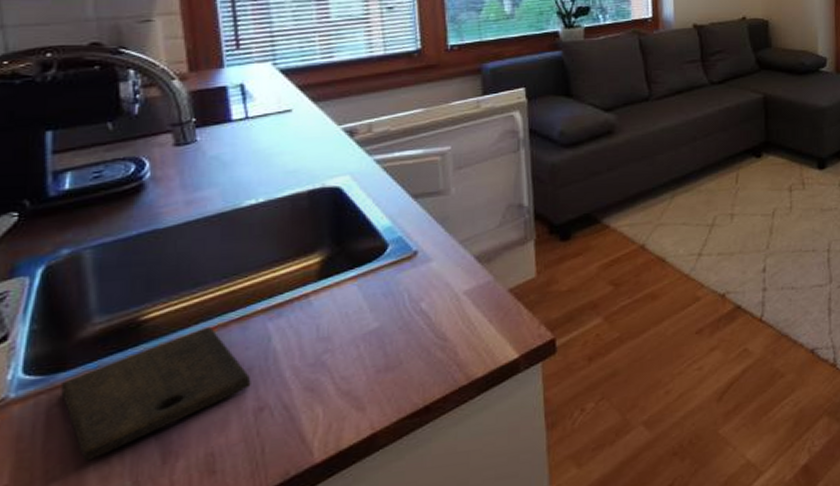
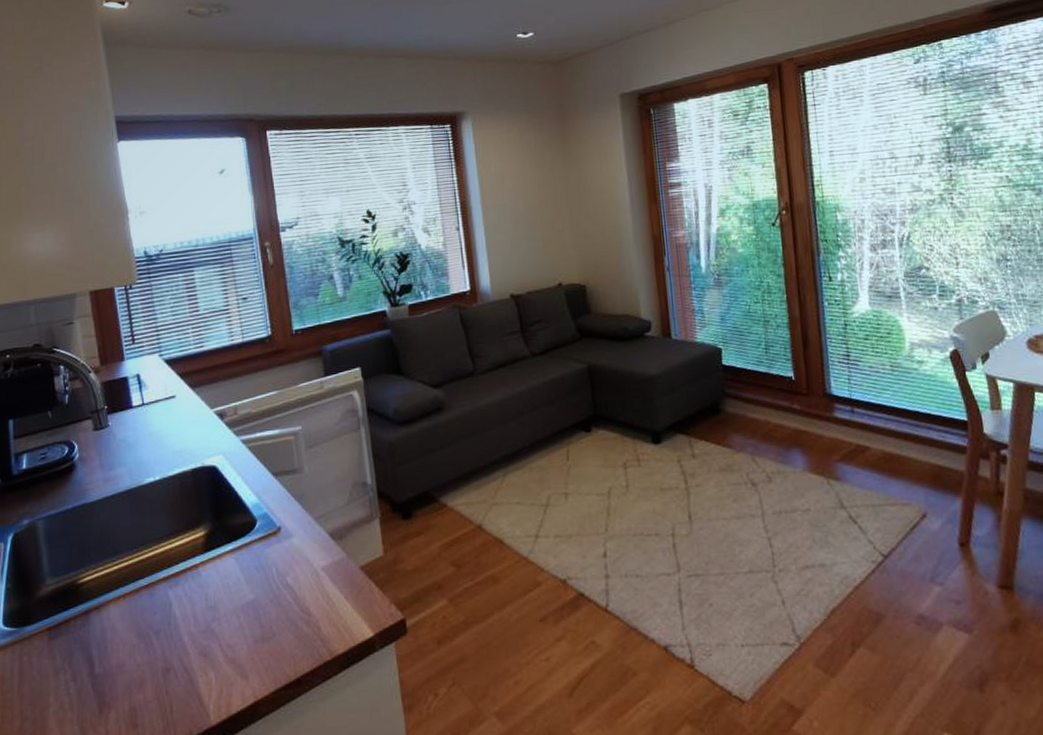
cutting board: present [61,326,251,461] -> none [28,591,159,705]

